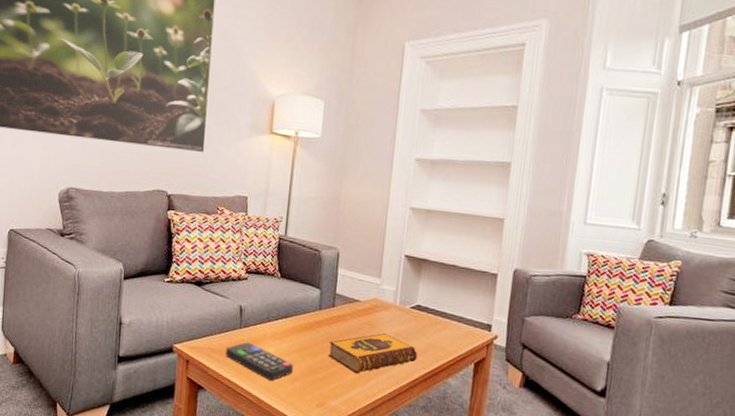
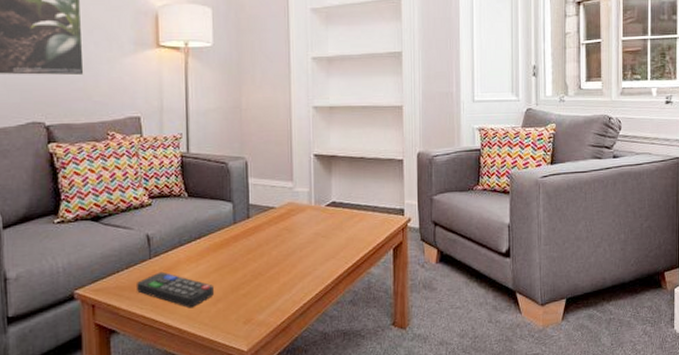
hardback book: present [327,333,418,374] -> none [248,236,339,283]

